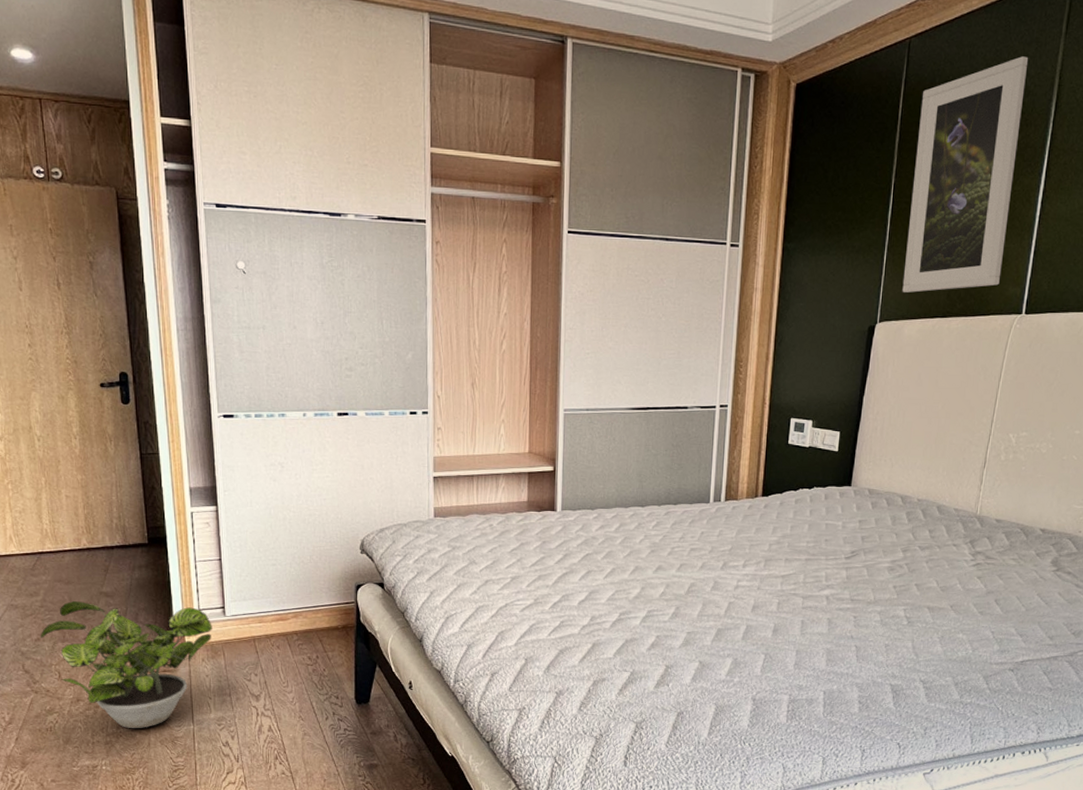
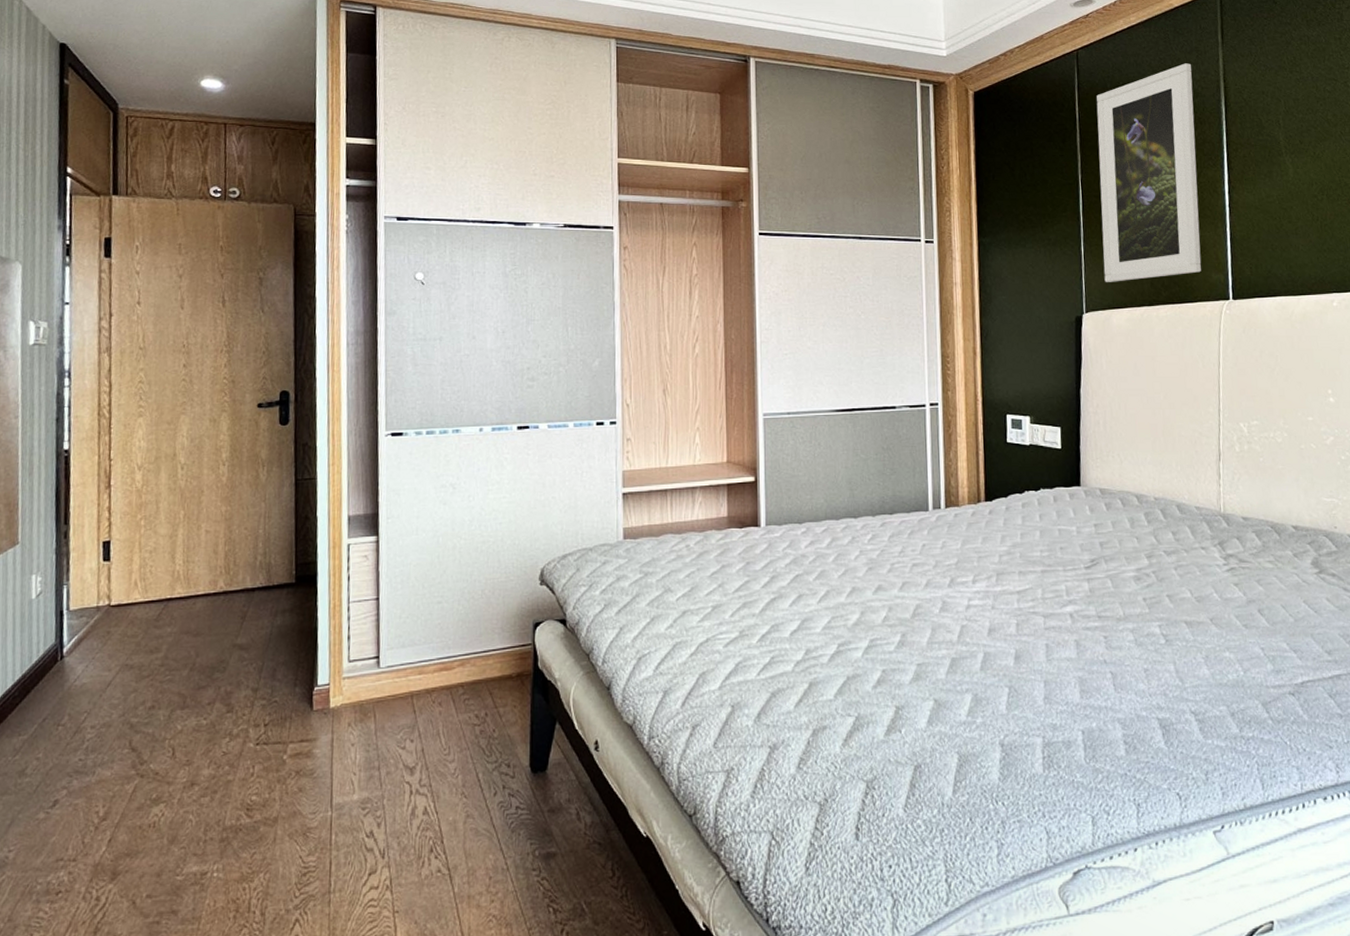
potted plant: present [40,600,212,728] -> none [155,656,363,819]

